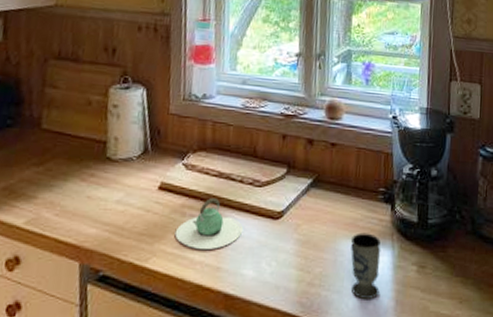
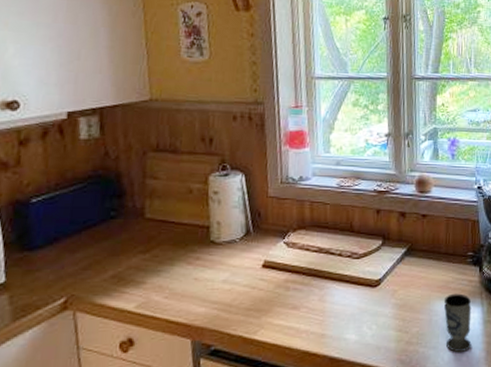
teapot: present [175,198,244,249] -> none [280,272,345,319]

